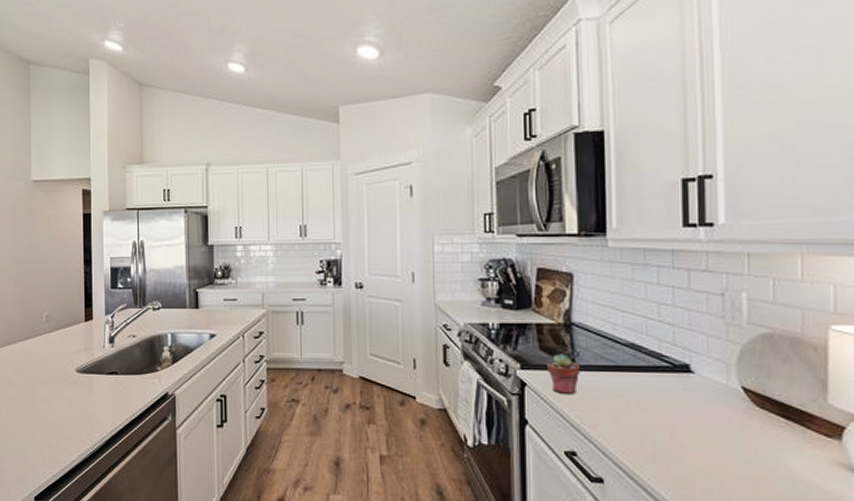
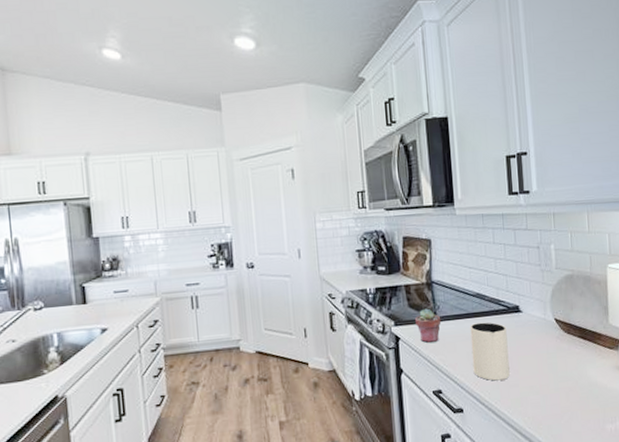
mug: none [619,378,671,453] -> present [470,322,510,381]

